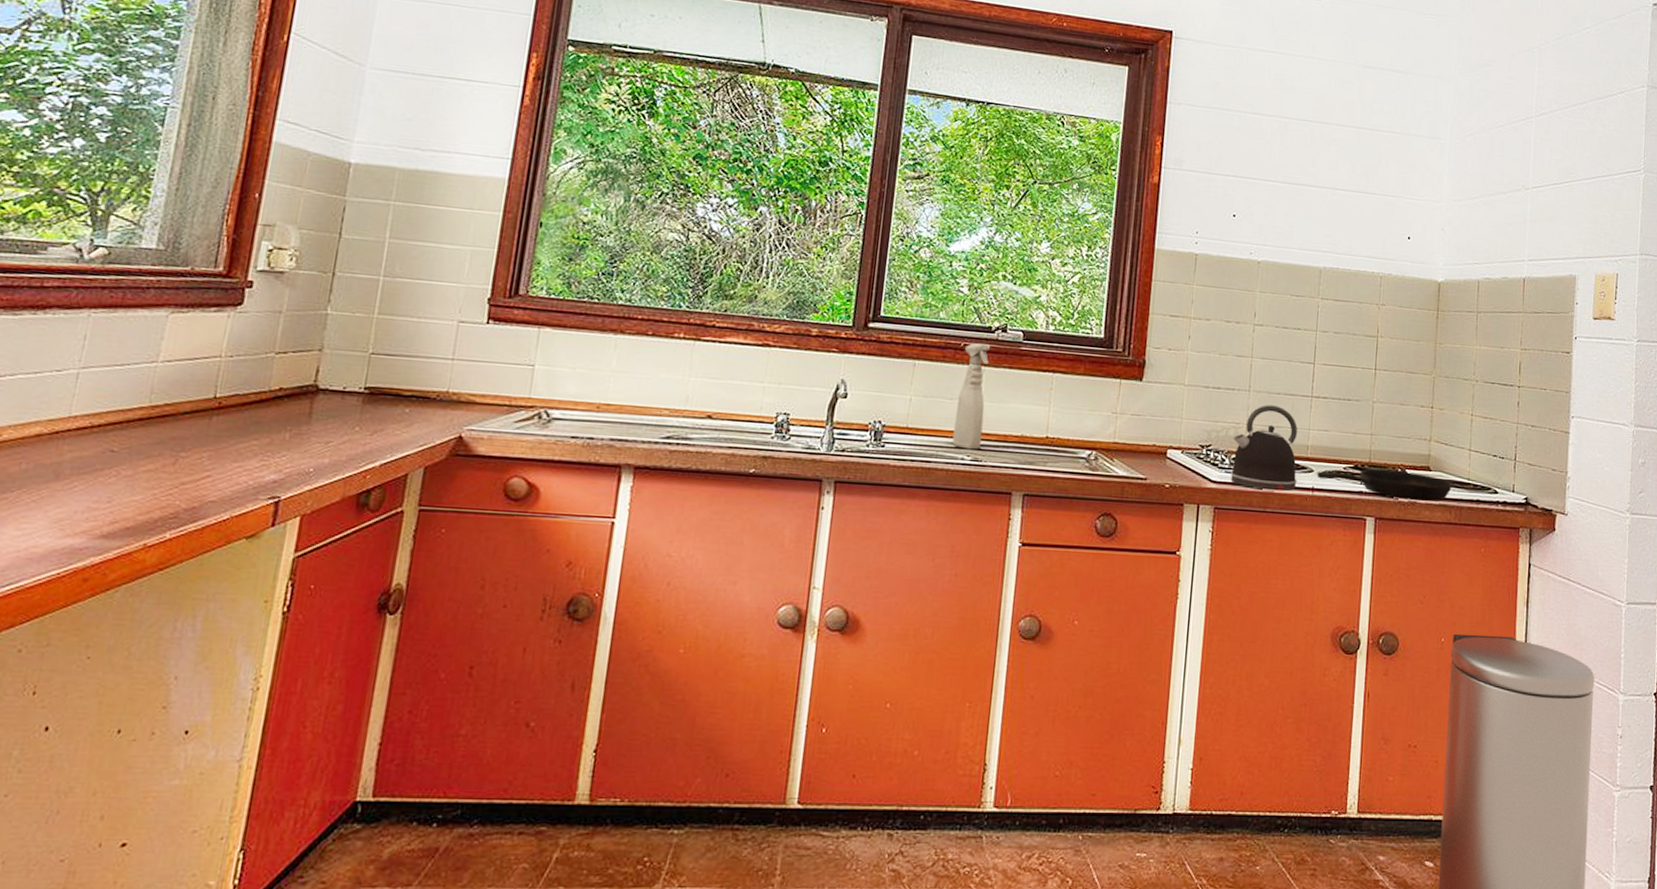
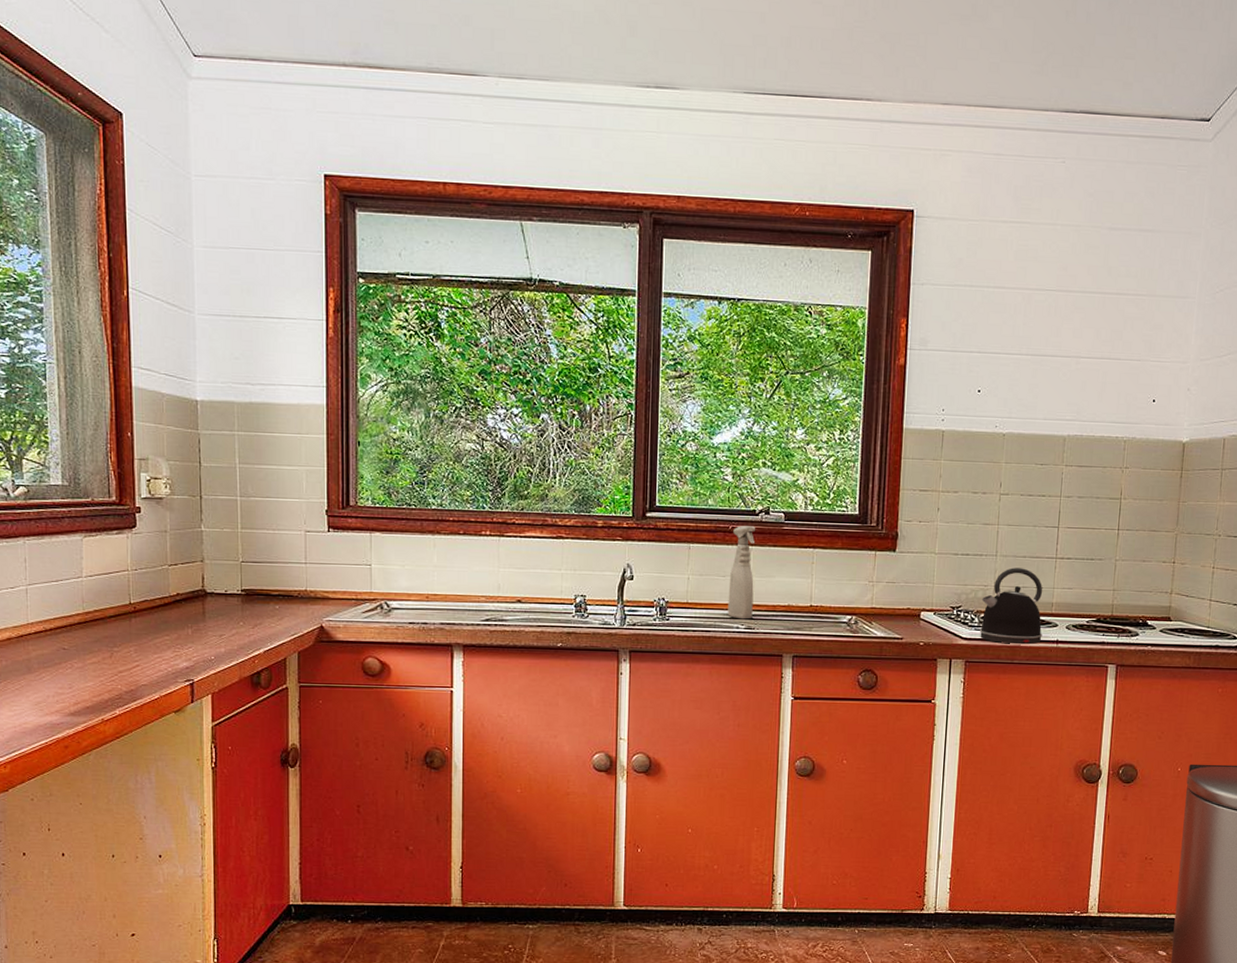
frying pan: present [1317,468,1453,502] -> none [1061,621,1193,649]

